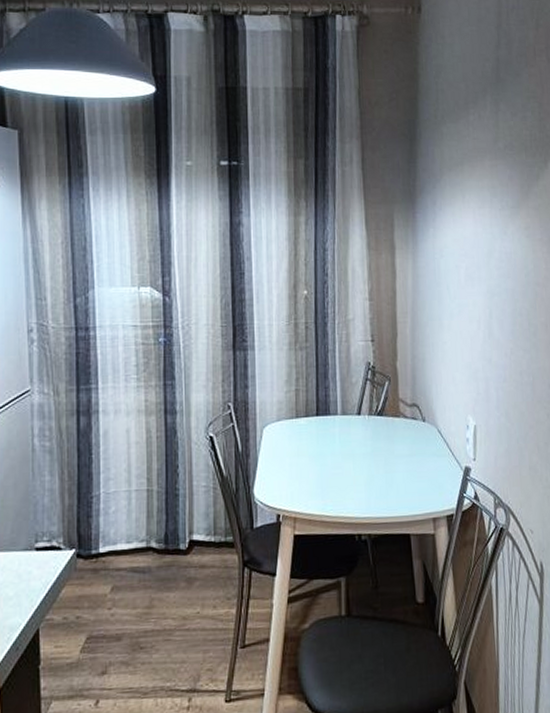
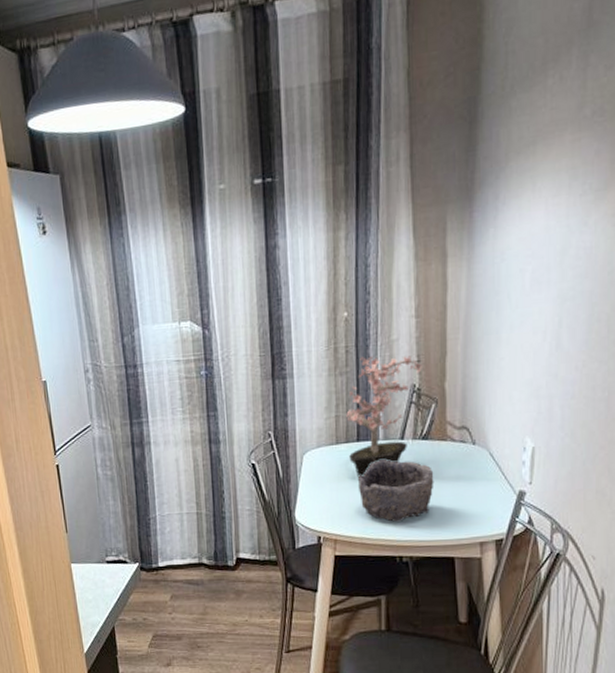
potted plant: none [306,333,376,453] -> present [346,355,422,478]
bowl: none [318,434,390,498] -> present [359,459,434,522]

